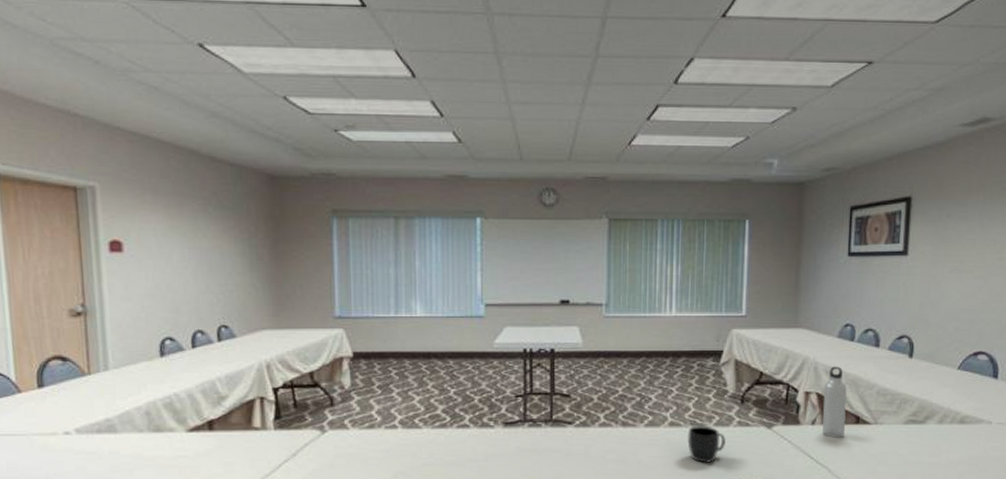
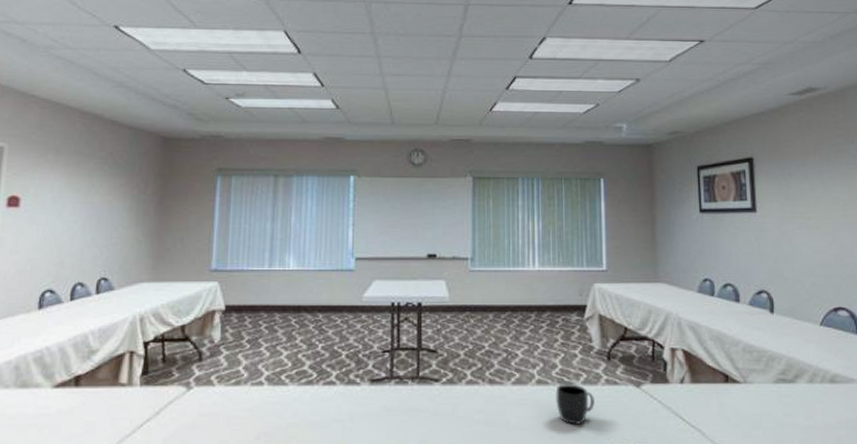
water bottle: present [822,366,847,439] -> none [689,322,715,399]

